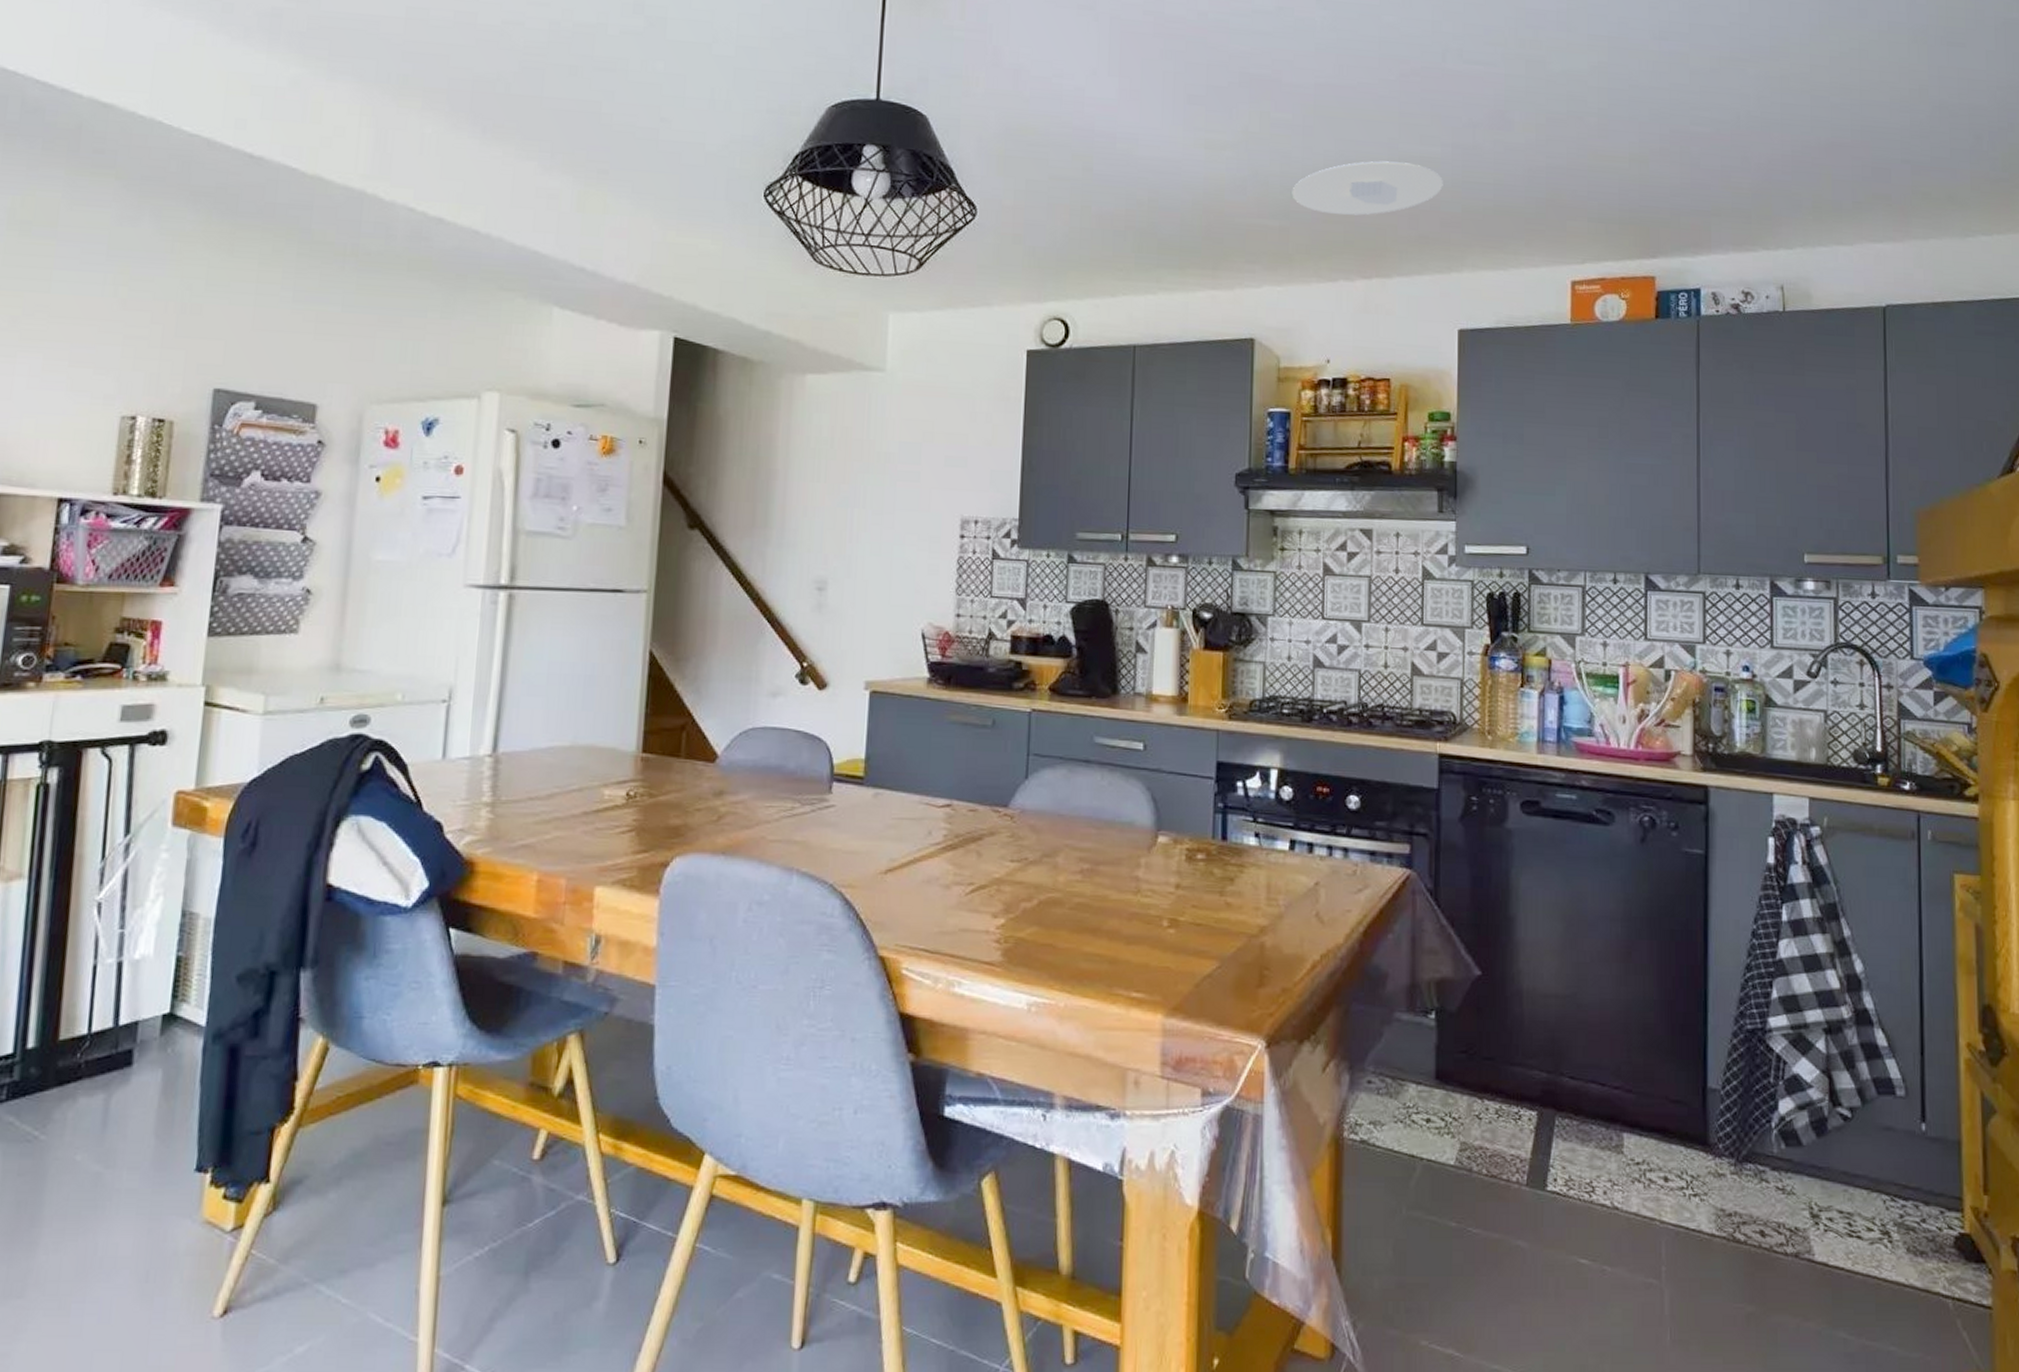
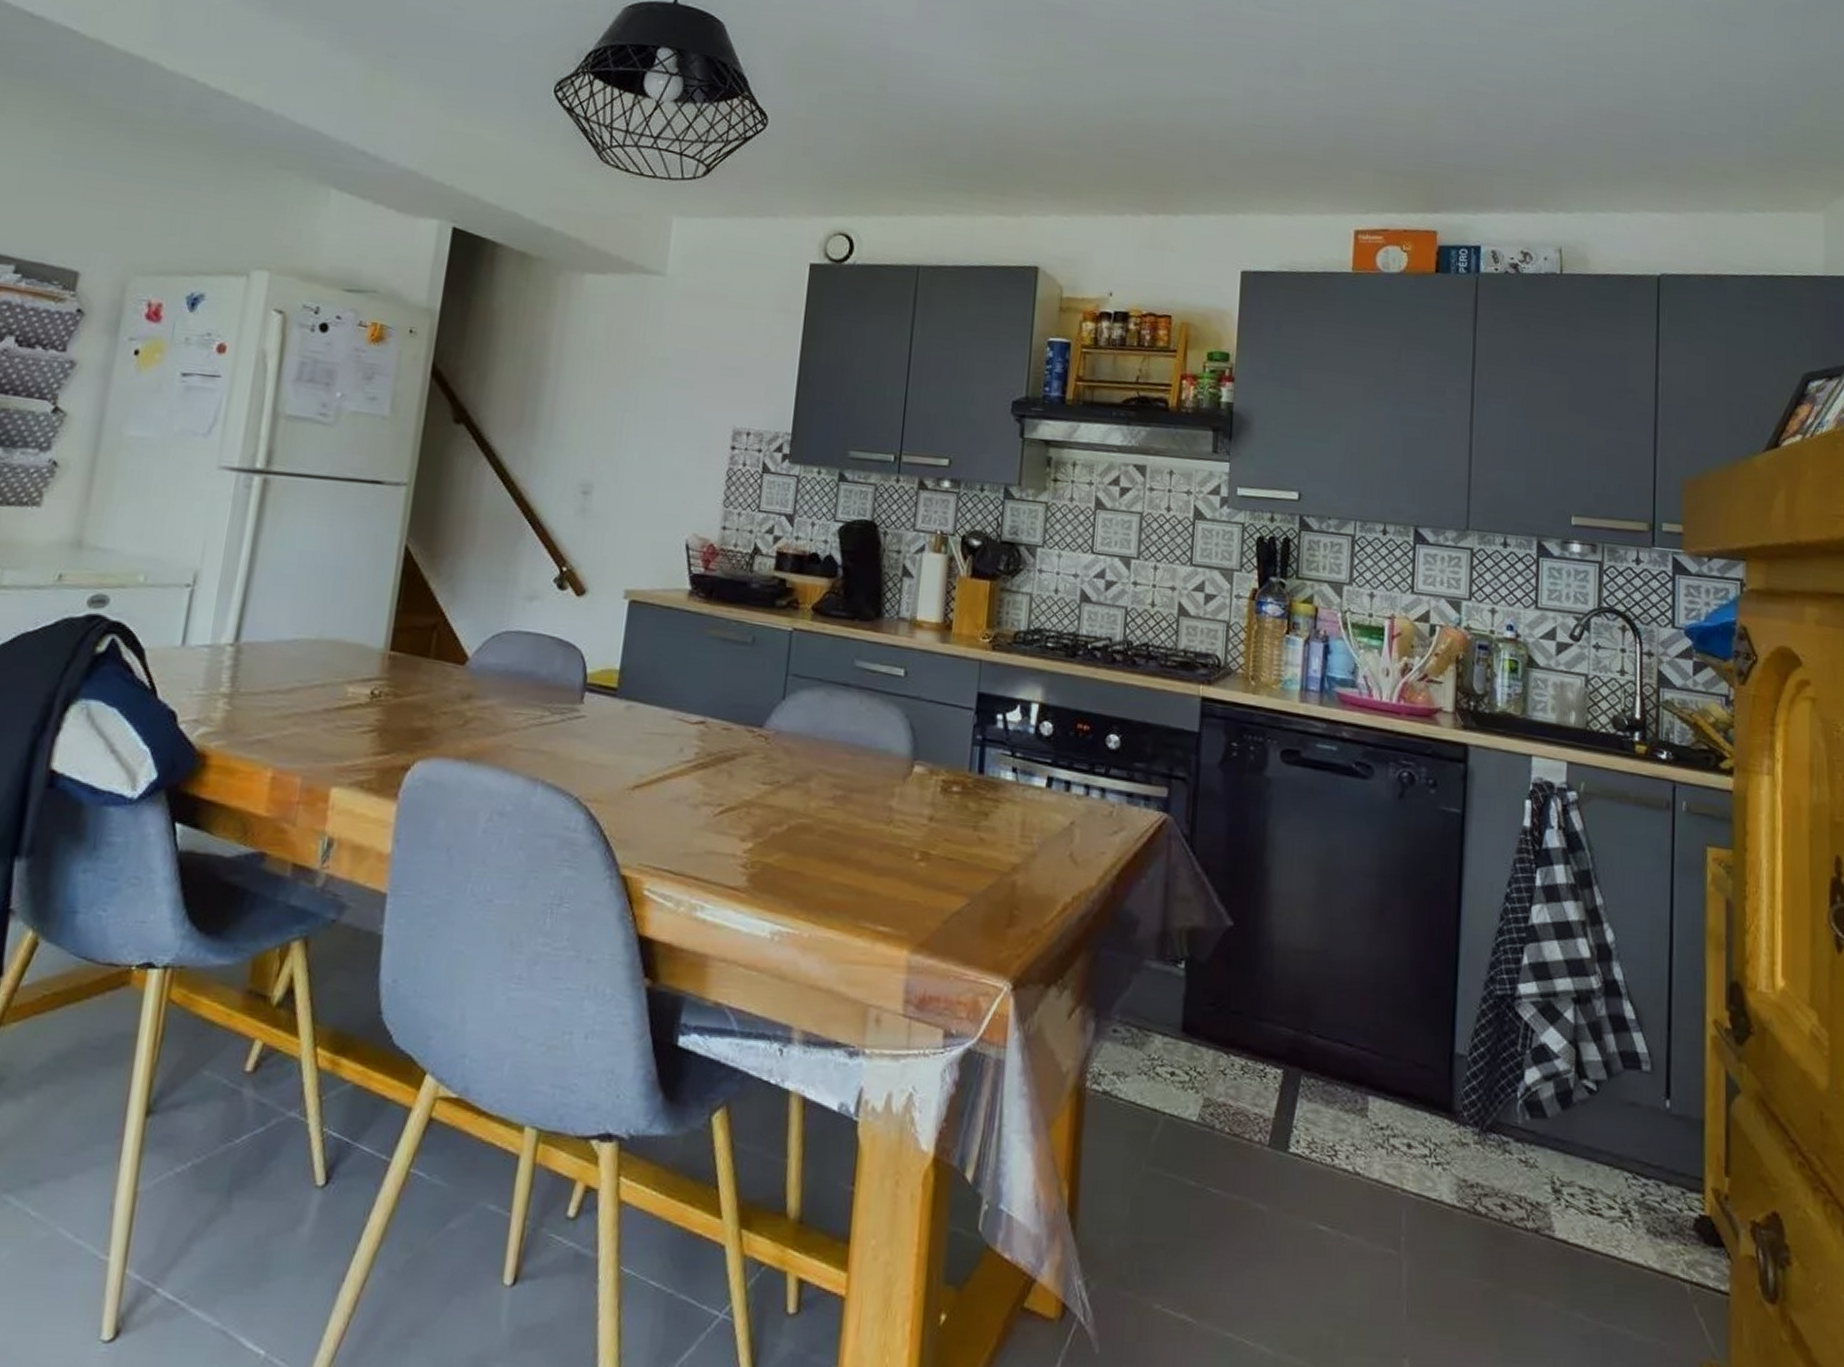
recessed light: present [1292,161,1443,216] -> none [1083,98,1233,152]

